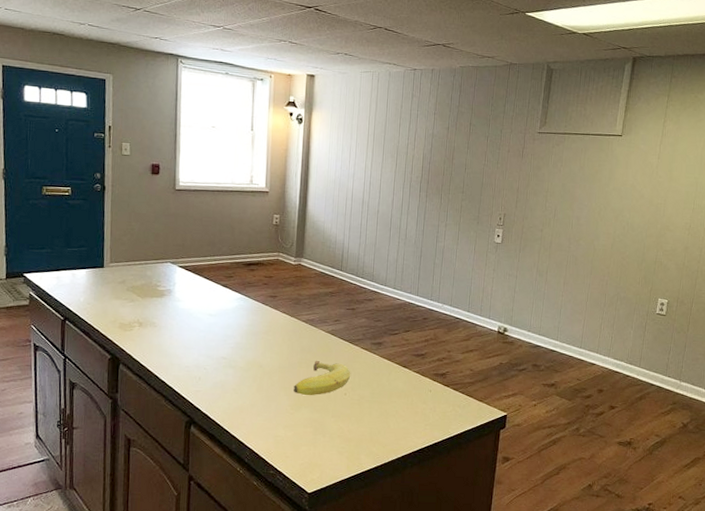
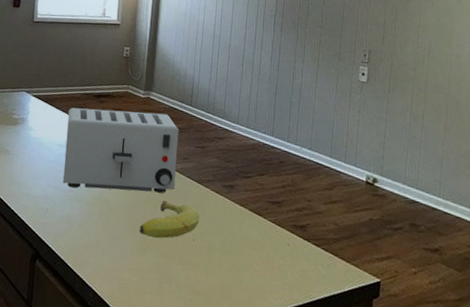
toaster: none [215,277,330,356] -> present [63,107,179,193]

